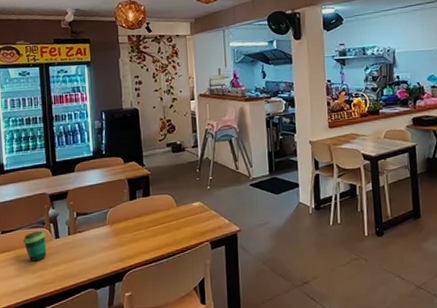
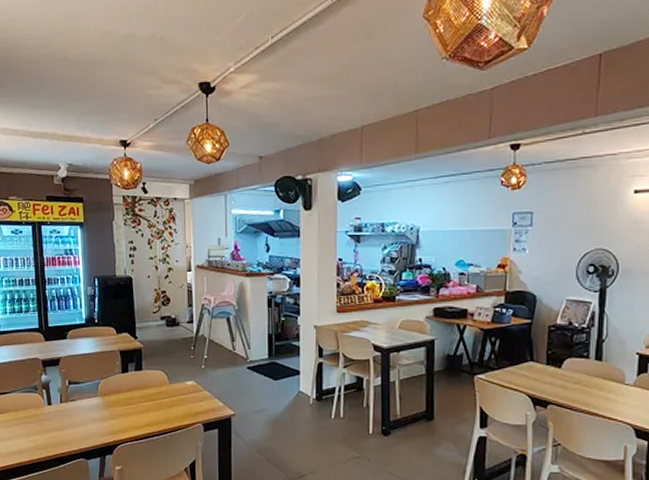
cup: present [23,231,47,262] -> none [16,396,40,426]

